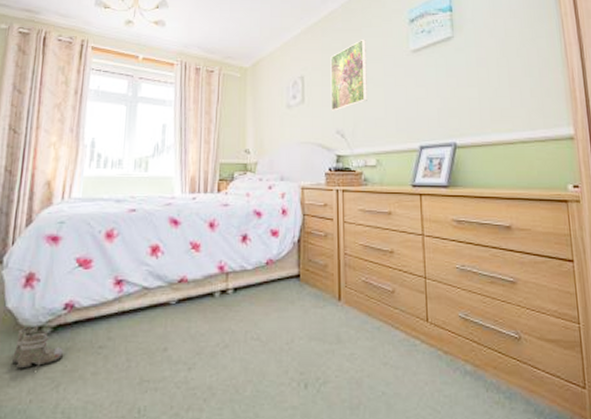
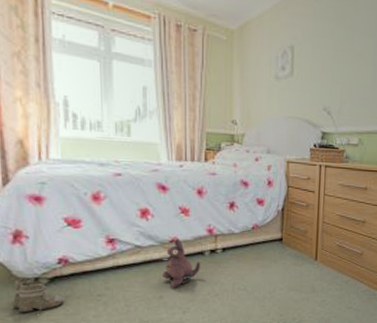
plush toy: none [167,277,211,338] -> present [161,238,201,288]
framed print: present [330,39,367,111] -> none [319,9,360,87]

